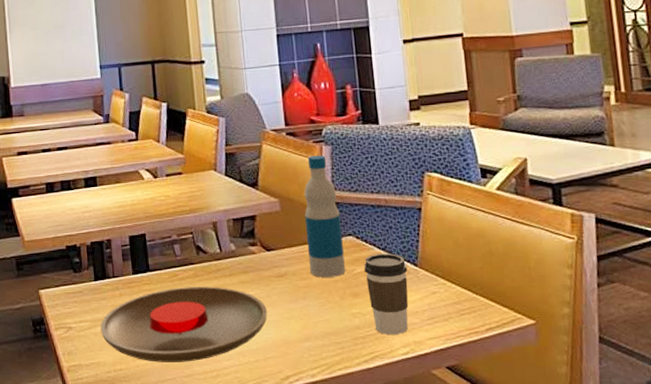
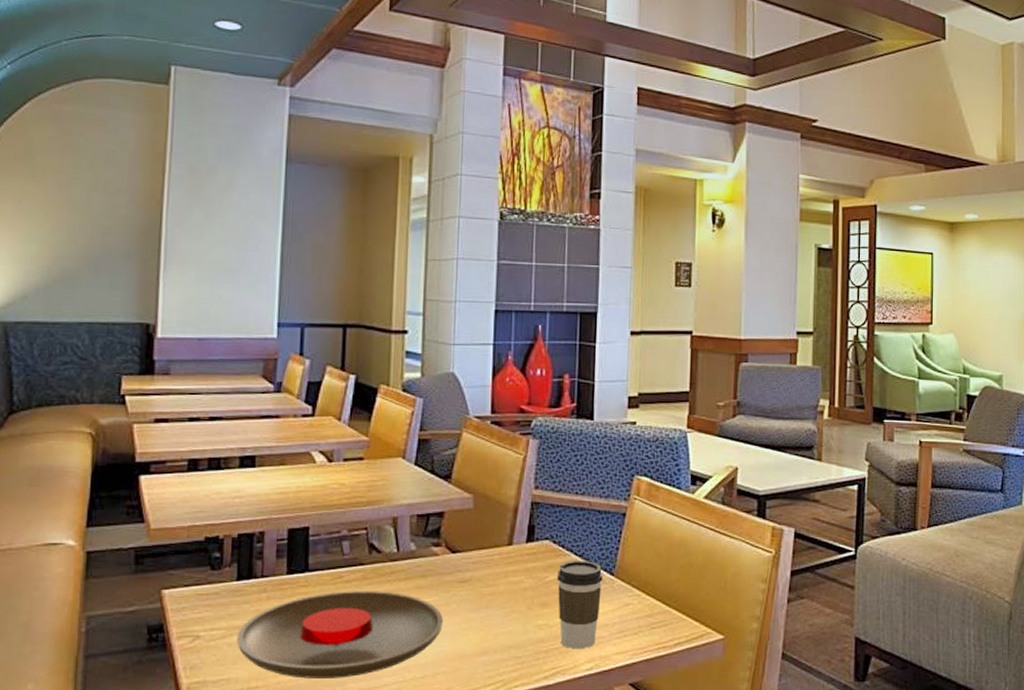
bottle: present [304,155,345,277] -> none [498,449,539,584]

